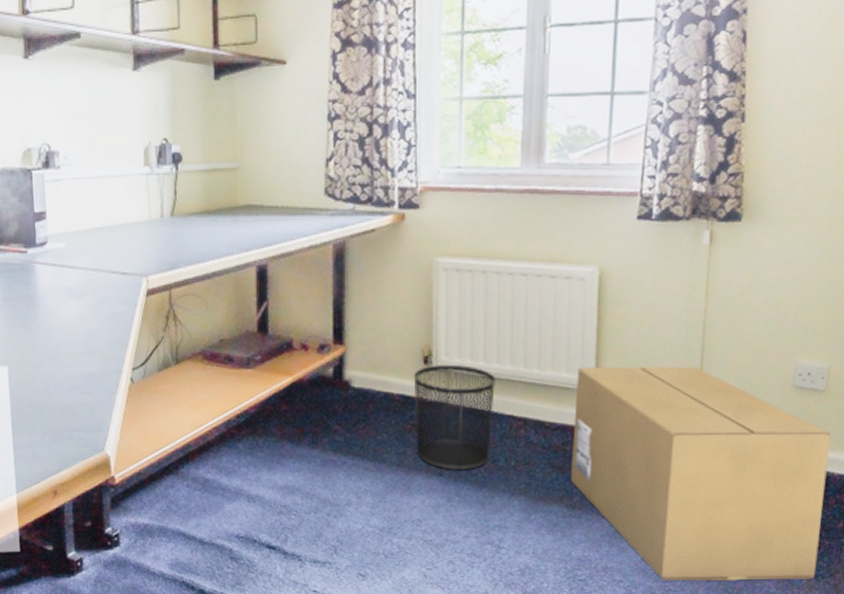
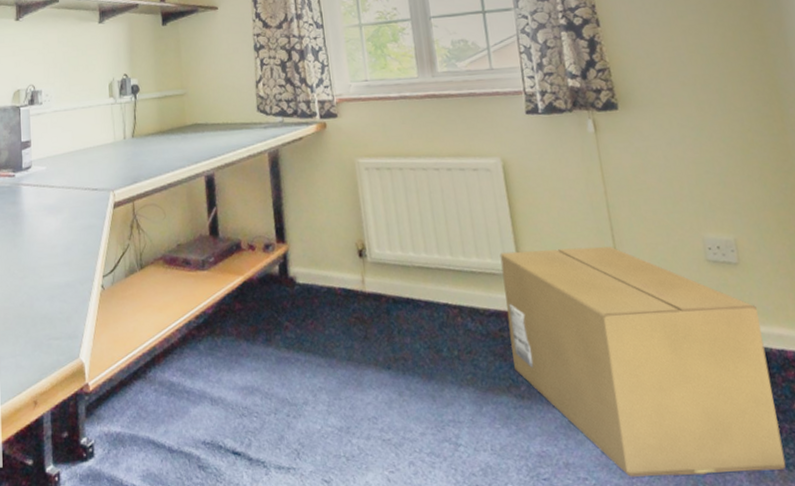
waste bin: present [413,364,495,471] -> none [351,256,432,363]

